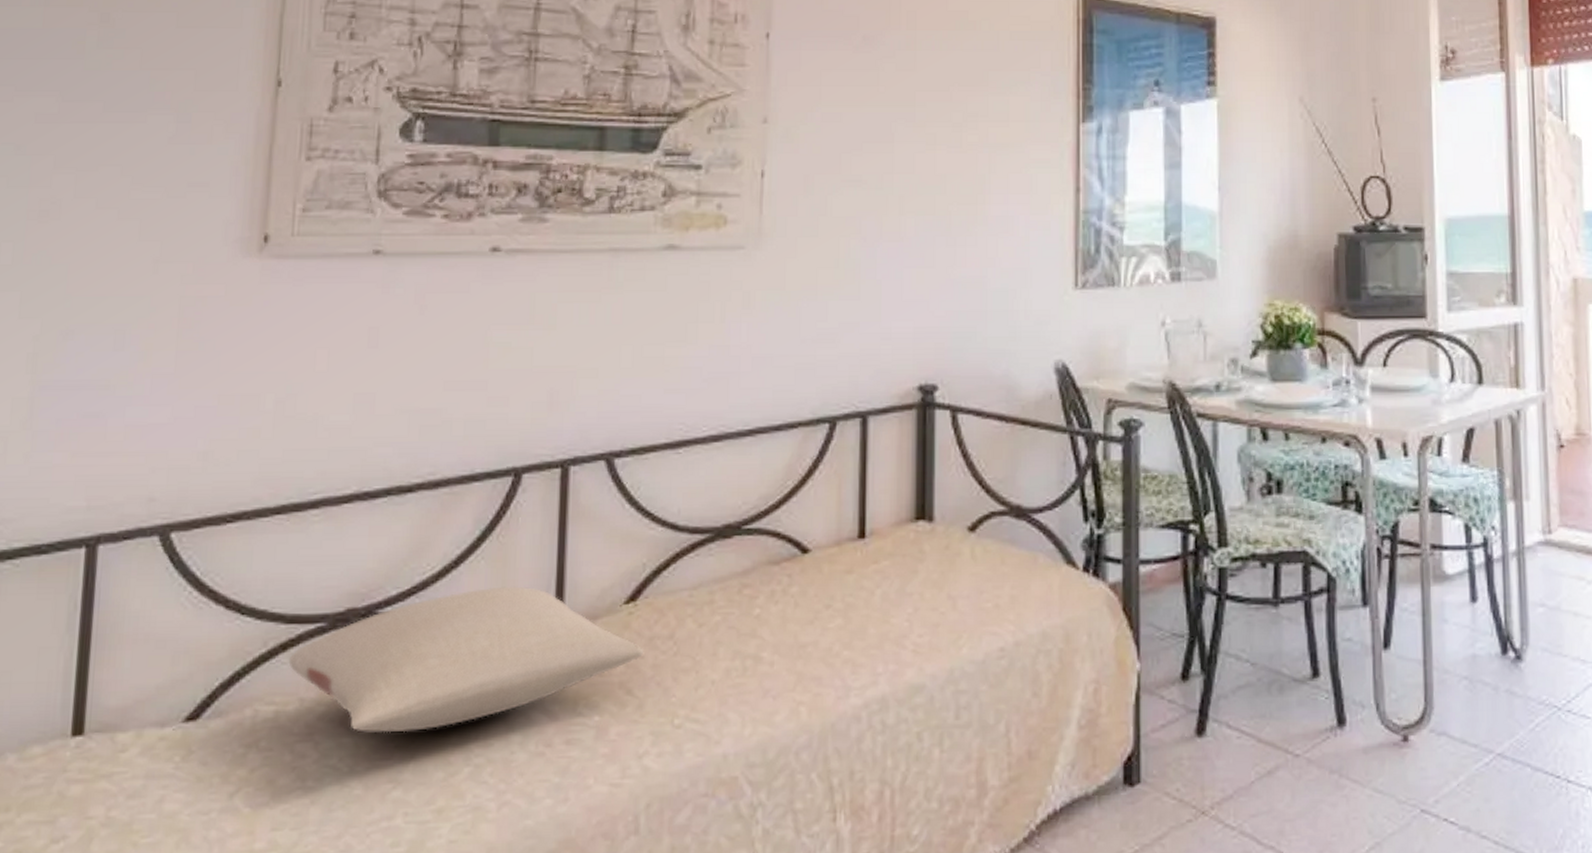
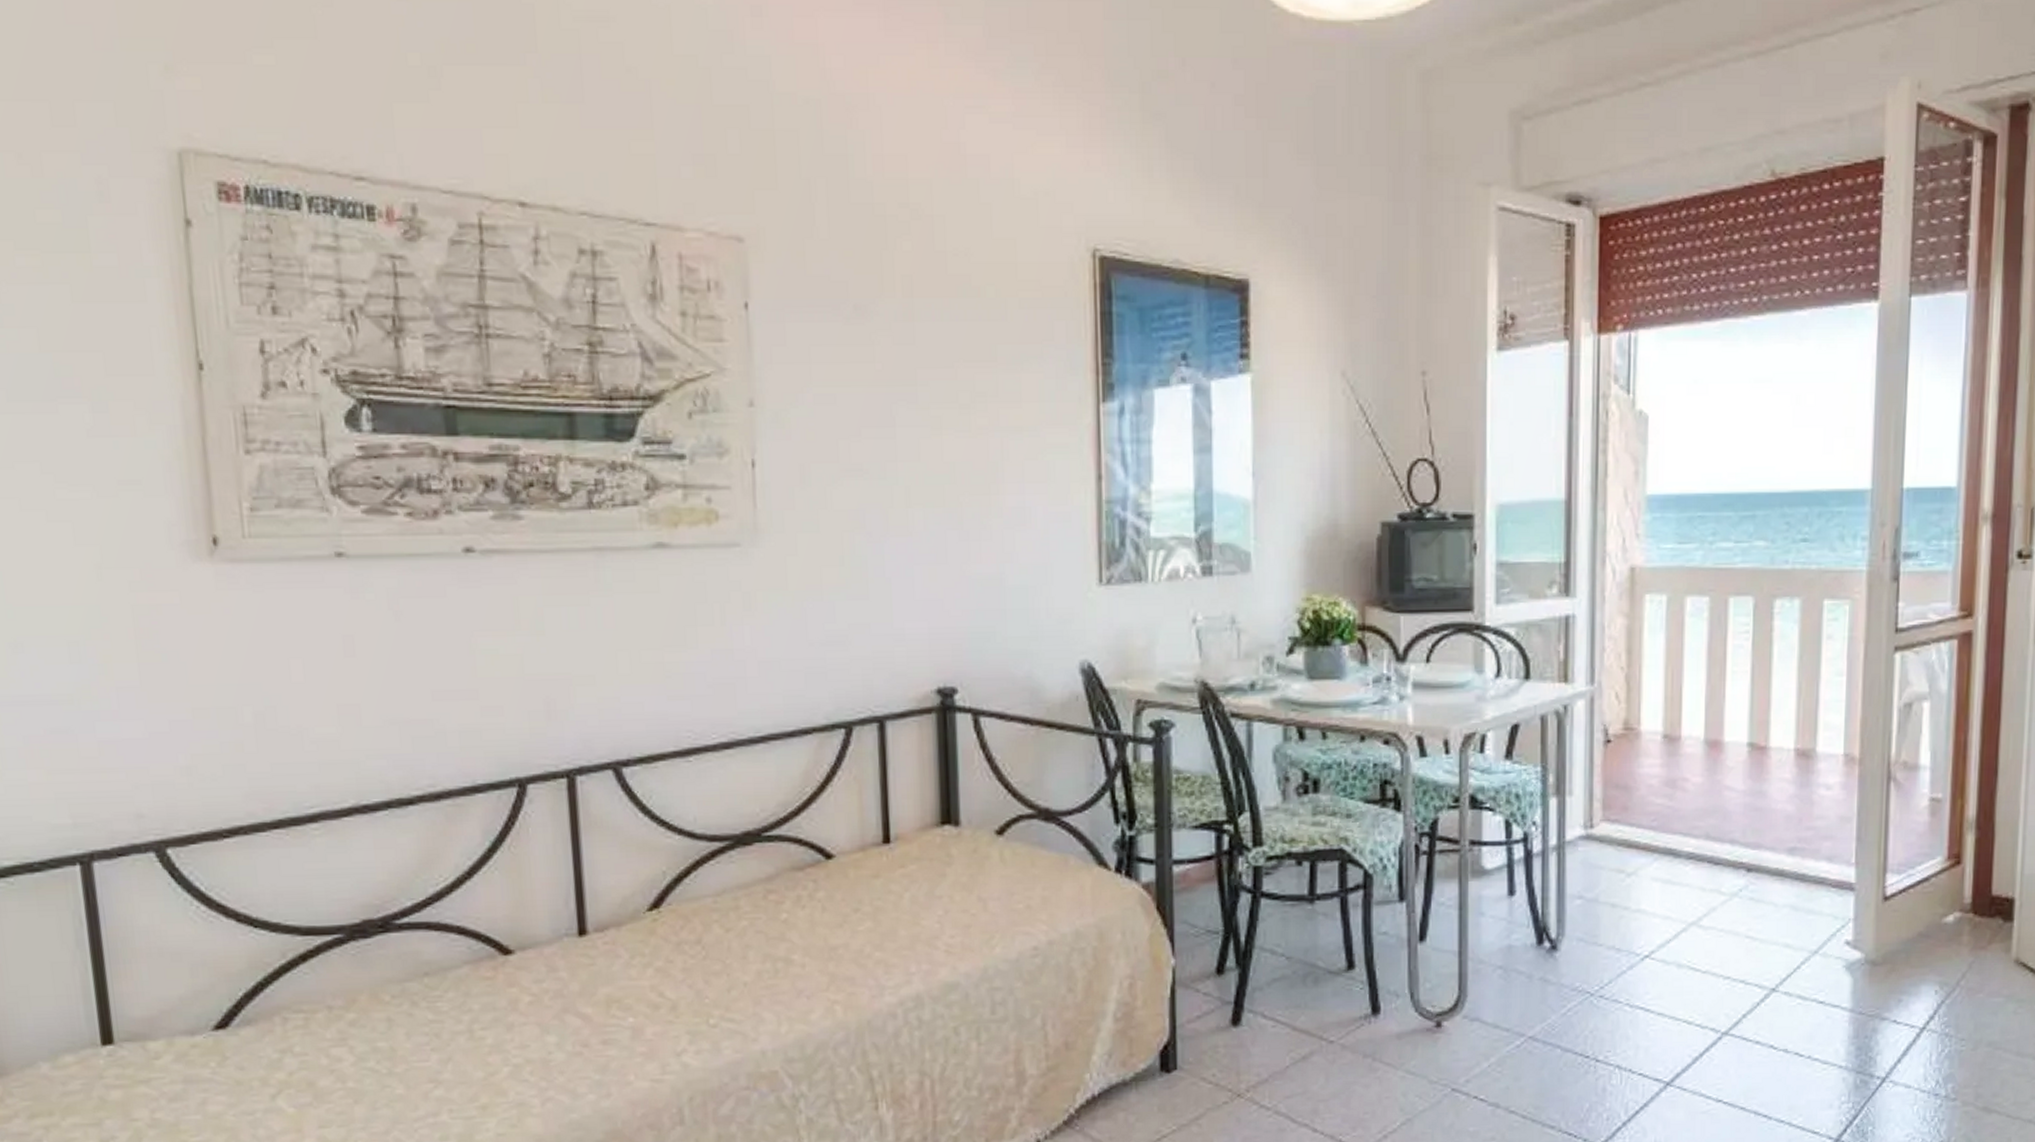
pillow: present [288,586,644,733] -> none [310,895,673,1037]

